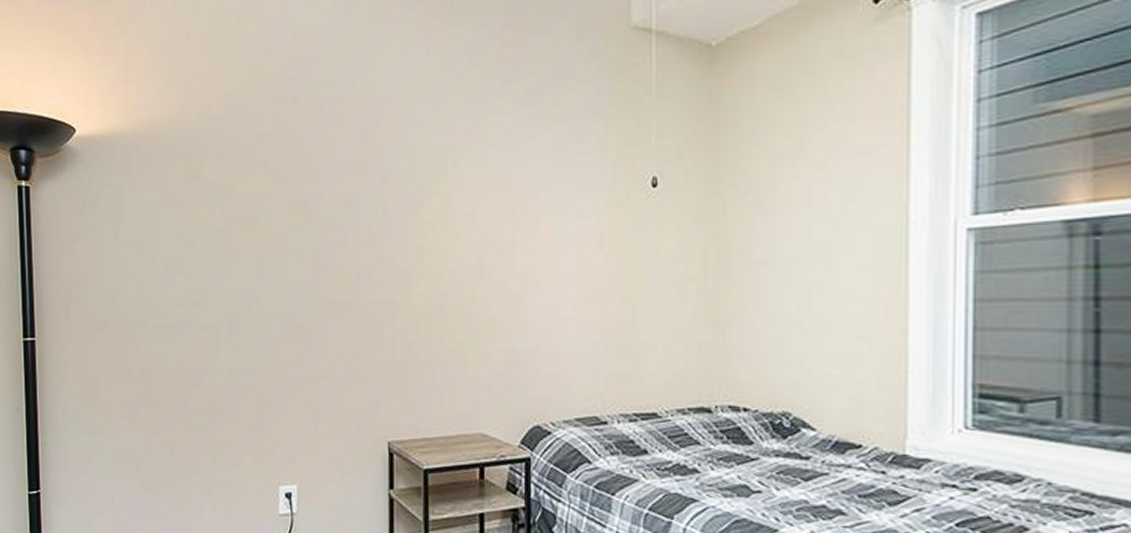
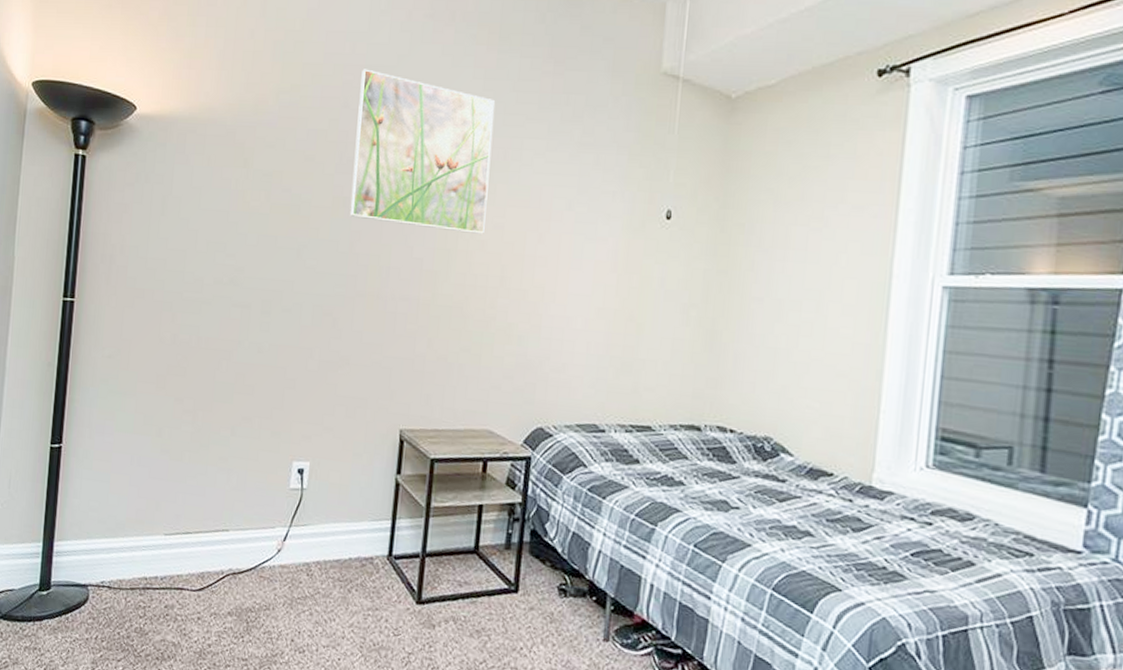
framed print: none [307,60,456,225] -> present [349,69,495,234]

